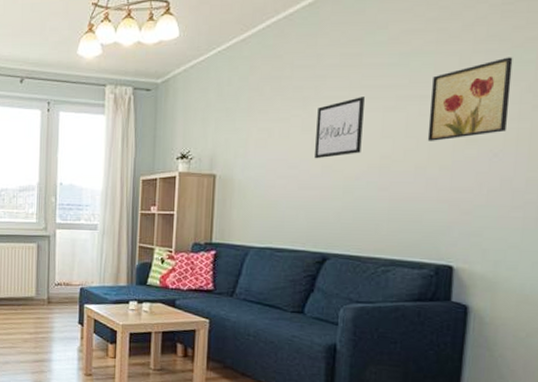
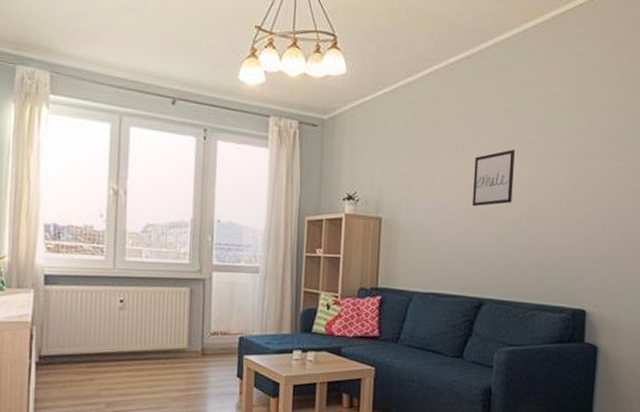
wall art: present [427,57,513,141] -> none [565,124,629,196]

